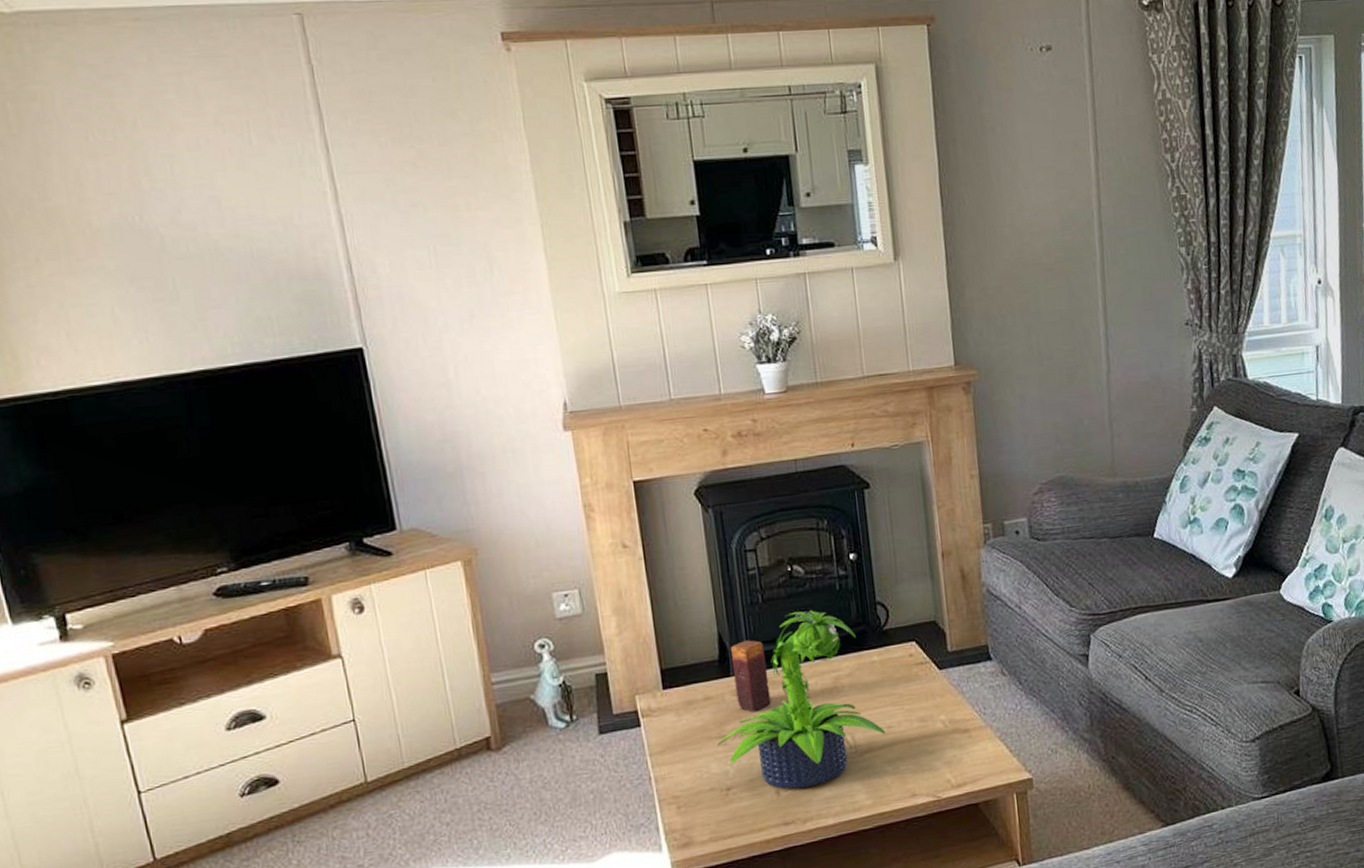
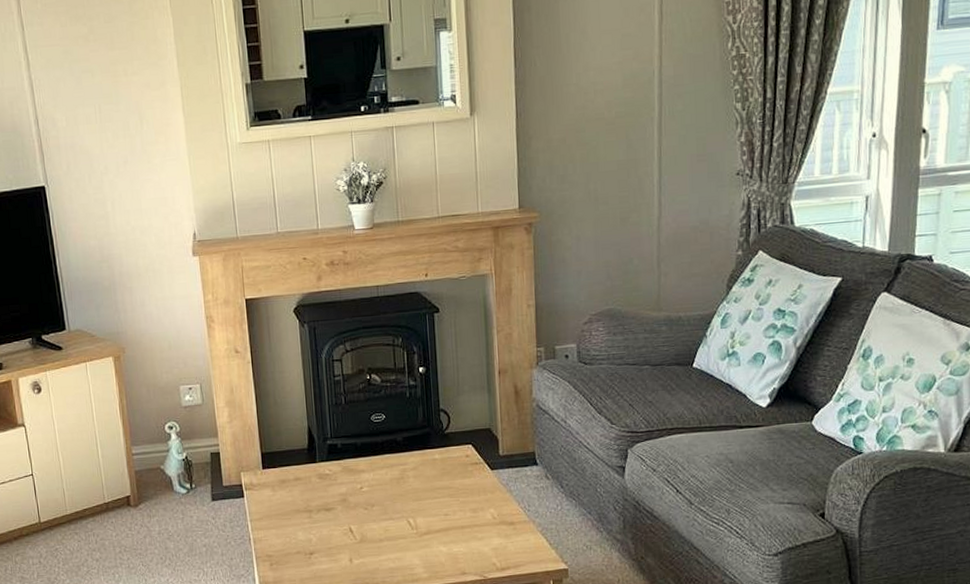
potted plant: present [717,610,885,789] -> none [304,413,442,559]
candle: present [731,640,771,712] -> none [318,434,349,492]

